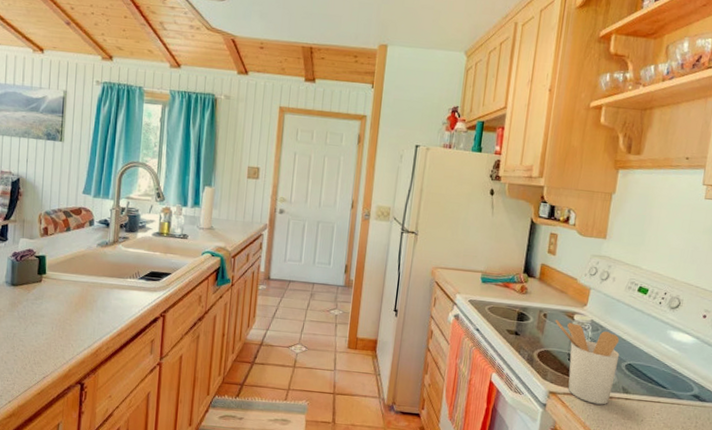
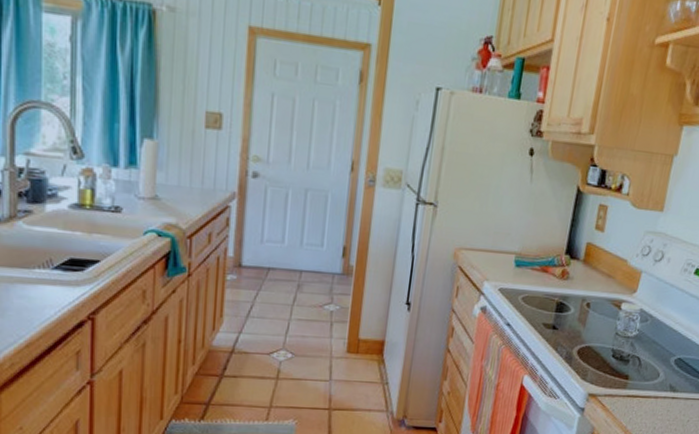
utensil holder: present [555,319,620,405] -> none [599,309,671,406]

